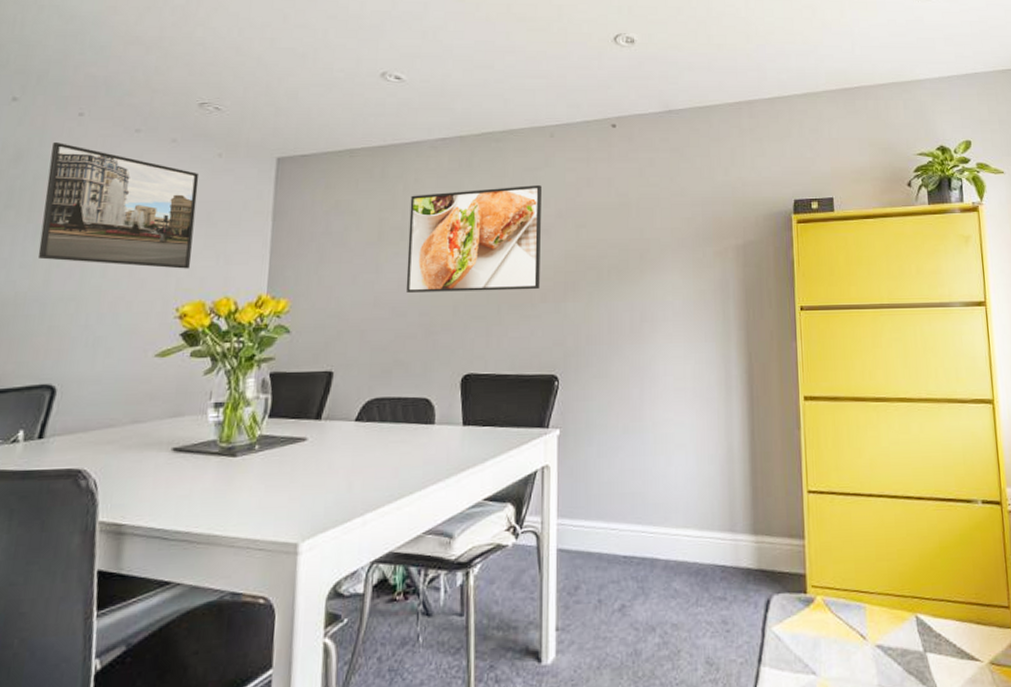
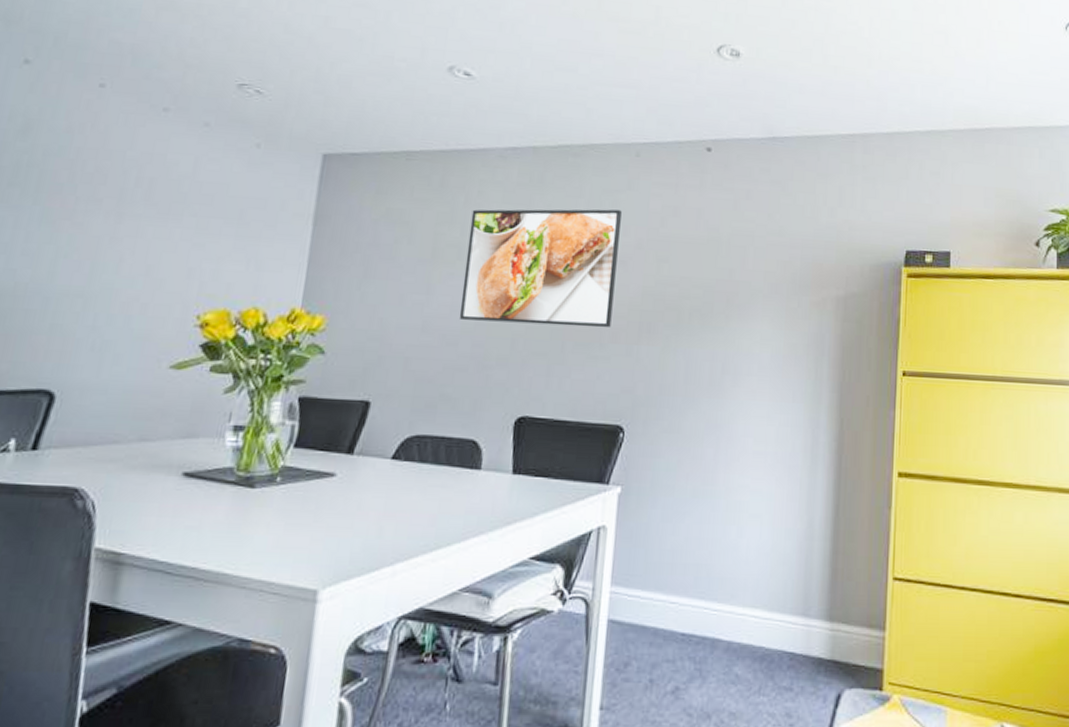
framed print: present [37,143,199,269] -> none [42,115,233,272]

